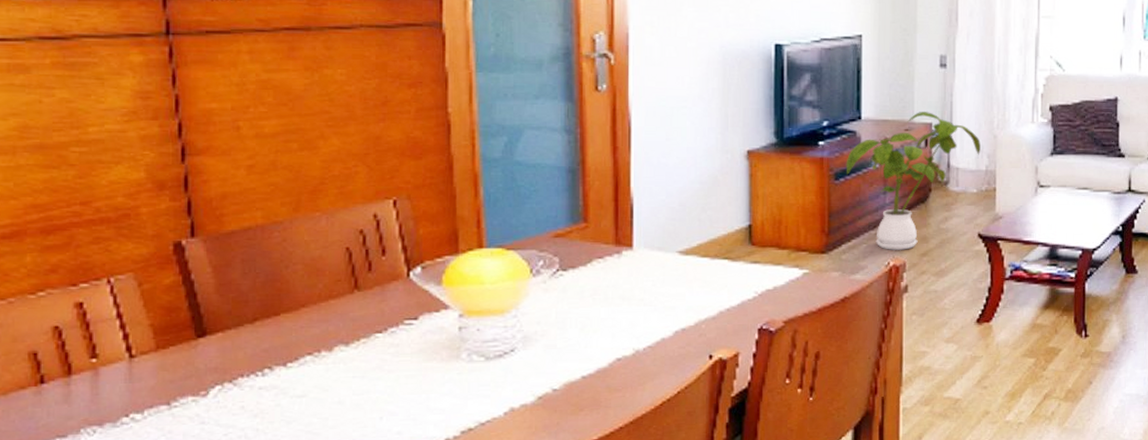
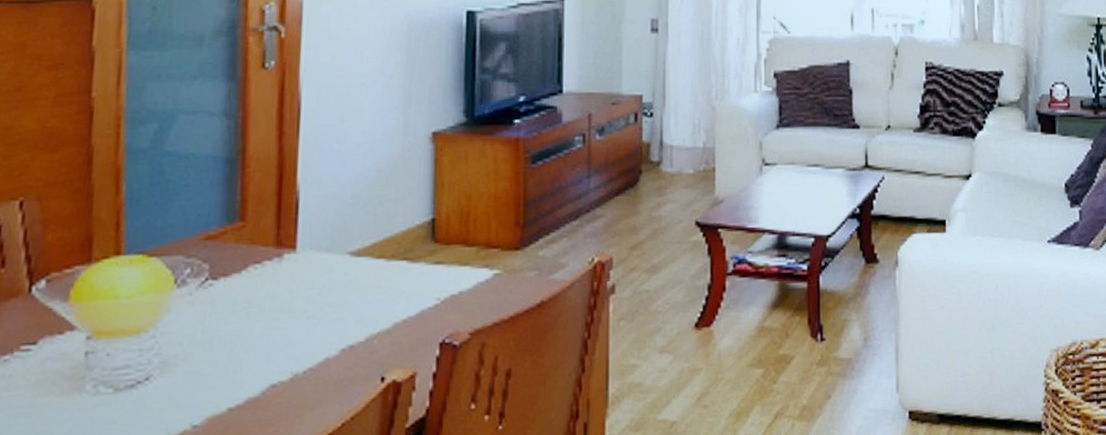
house plant: present [846,112,981,250] -> none [544,83,697,244]

